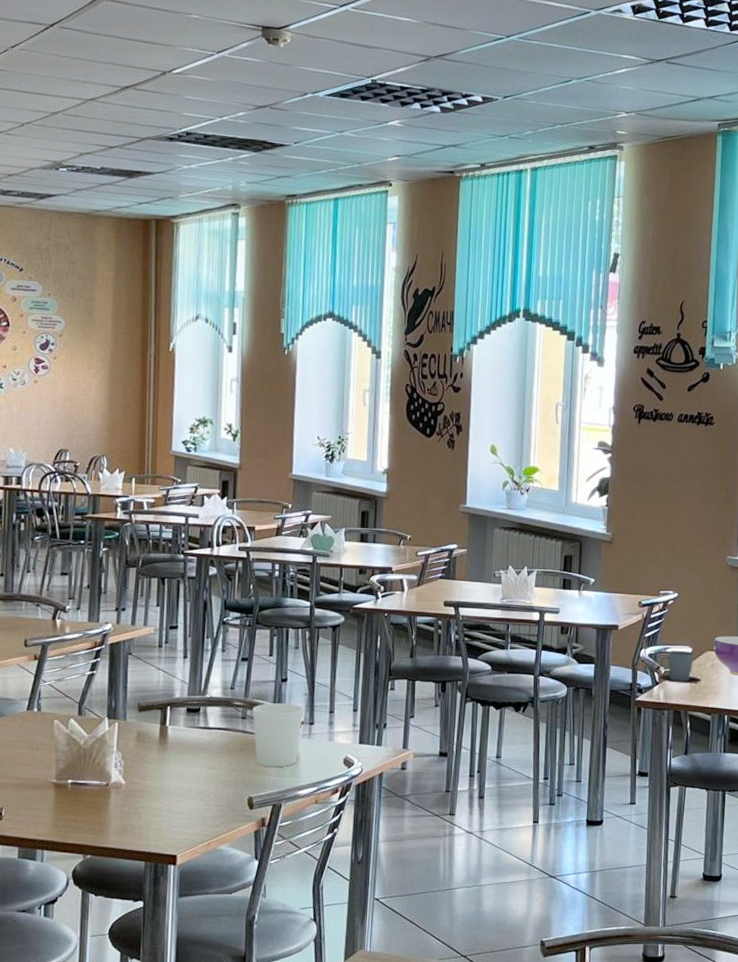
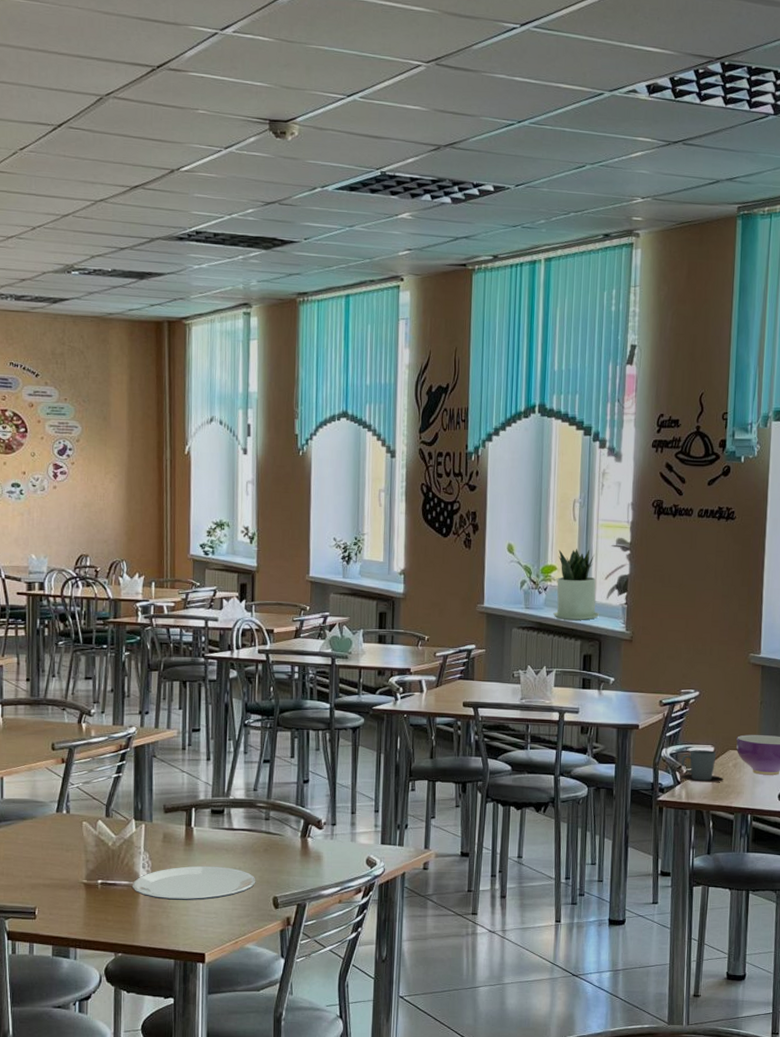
plate: none [103,765,231,801] -> present [131,865,256,900]
dixie cup: present [252,702,304,768] -> none [275,804,326,868]
planter: none [535,450,580,522] -> present [553,548,599,620]

